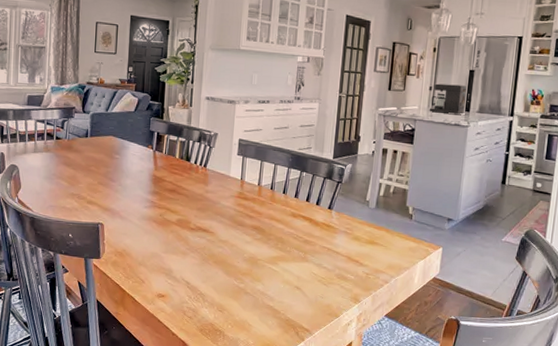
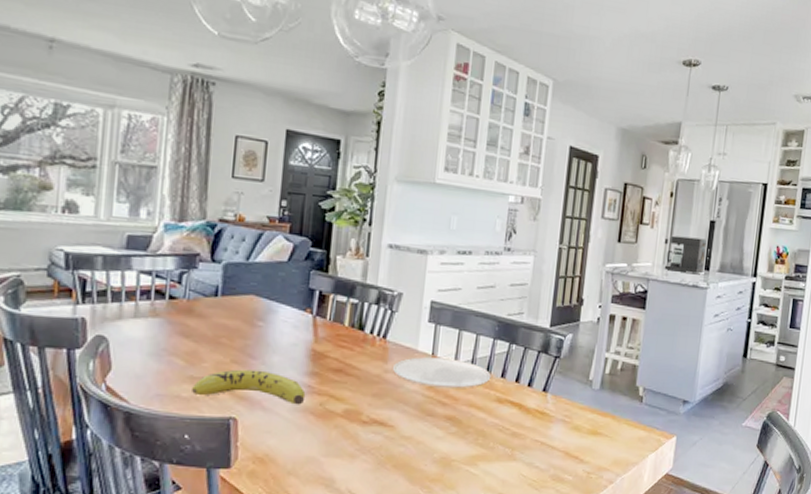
fruit: none [72,189,150,215] -> present [190,369,306,405]
plate: none [212,181,287,206] -> present [393,357,491,389]

